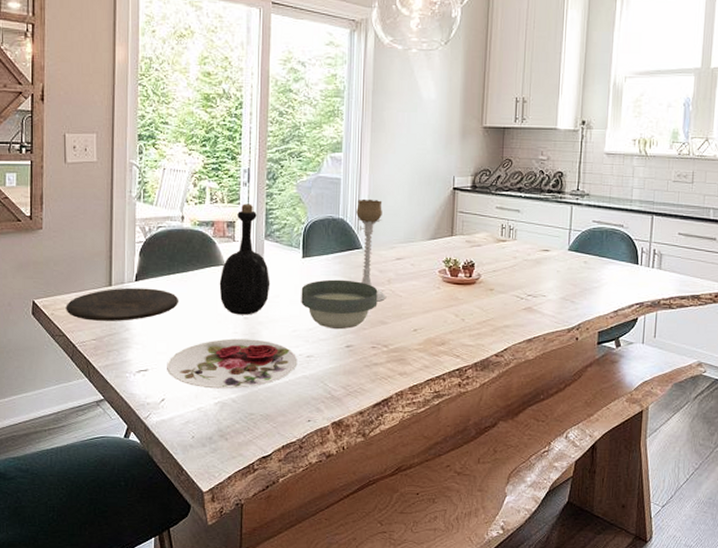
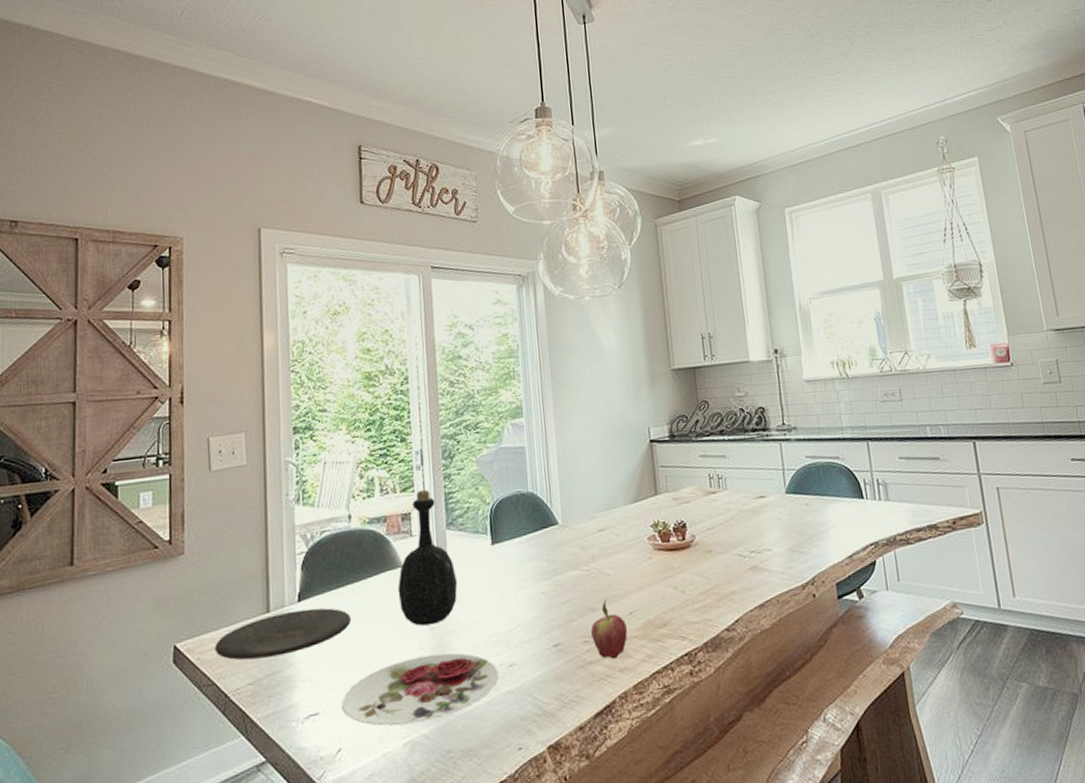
bowl: present [301,279,378,330] -> none [494,563,584,627]
candle holder: present [356,198,385,302] -> none [546,465,592,585]
fruit: none [379,316,410,364] -> present [591,599,628,659]

